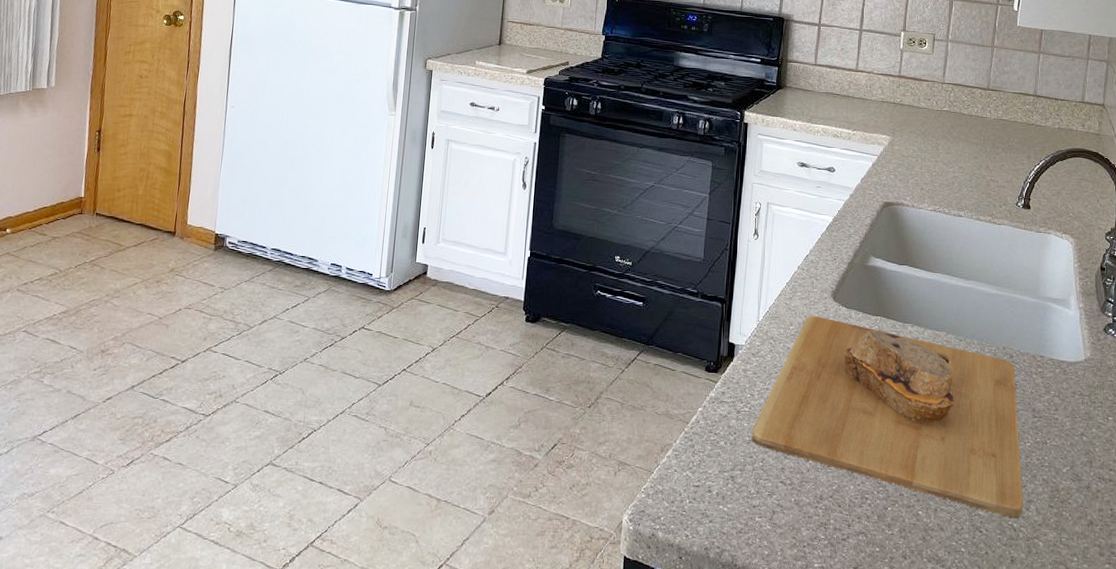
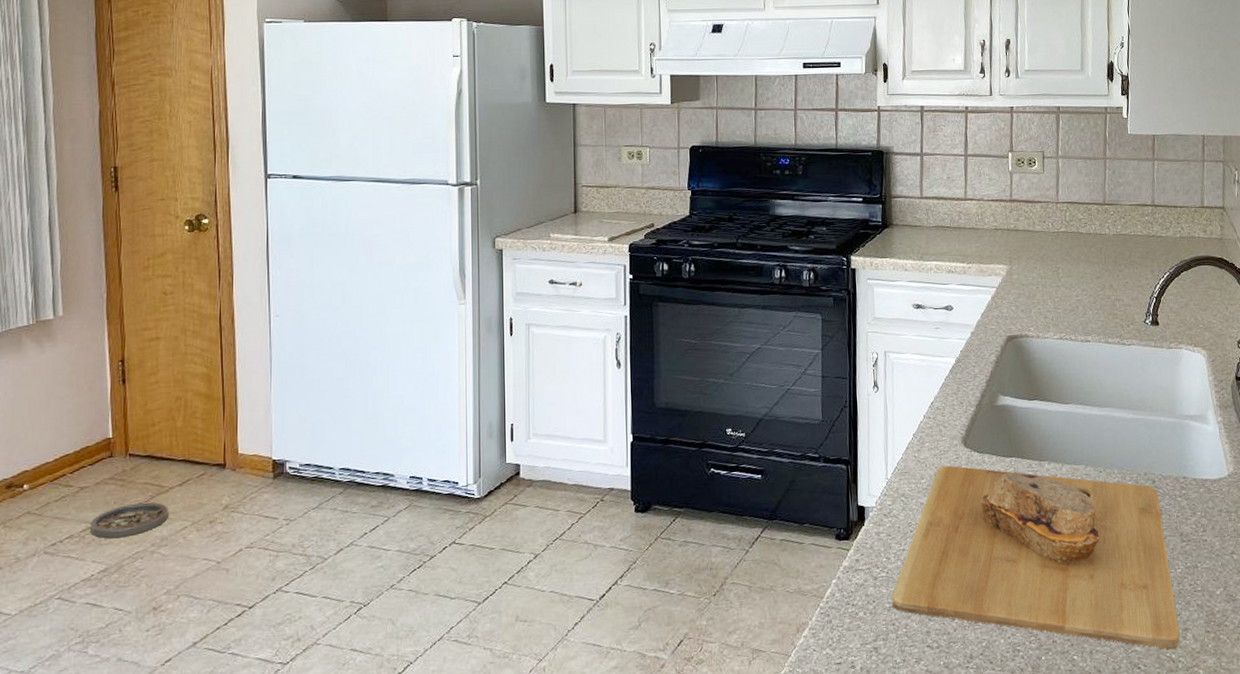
pet bowl: none [56,257,124,286] -> present [89,502,168,539]

